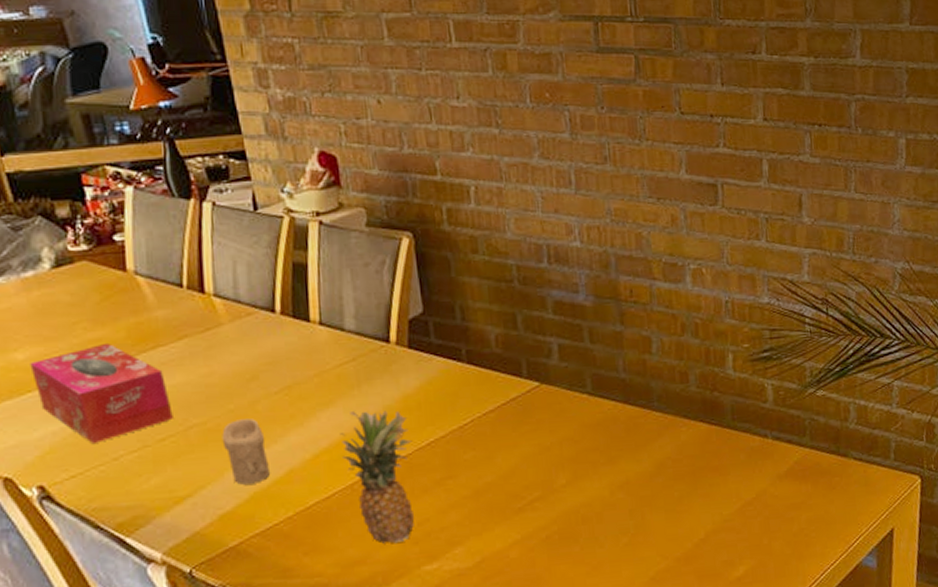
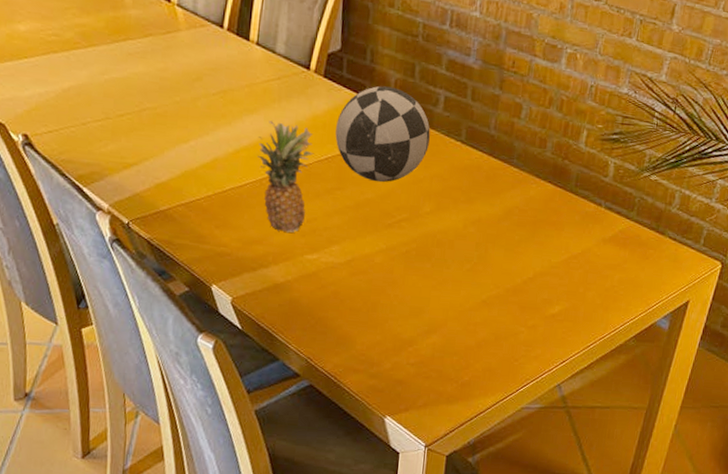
tissue box: present [30,342,173,443] -> none [28,29,132,109]
candle: present [222,418,270,485] -> none [166,110,200,164]
decorative ball: none [433,345,550,461] -> present [335,86,430,183]

